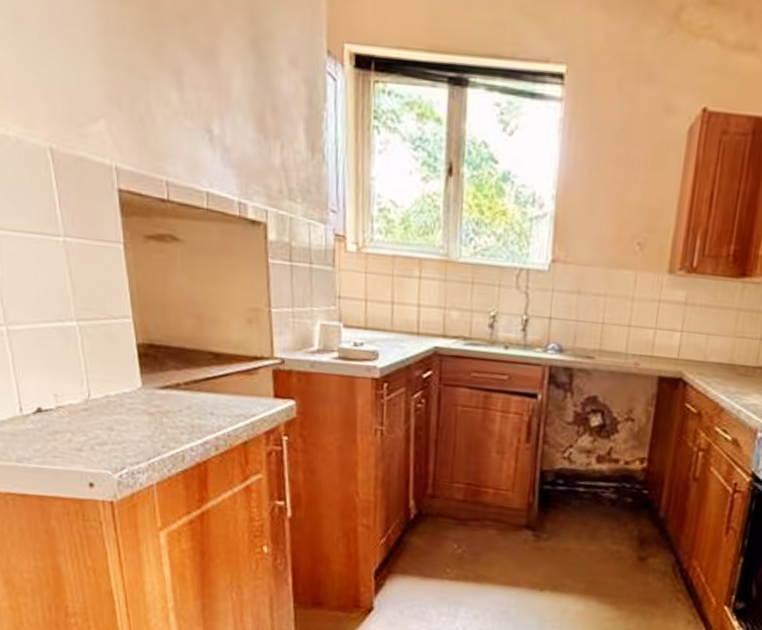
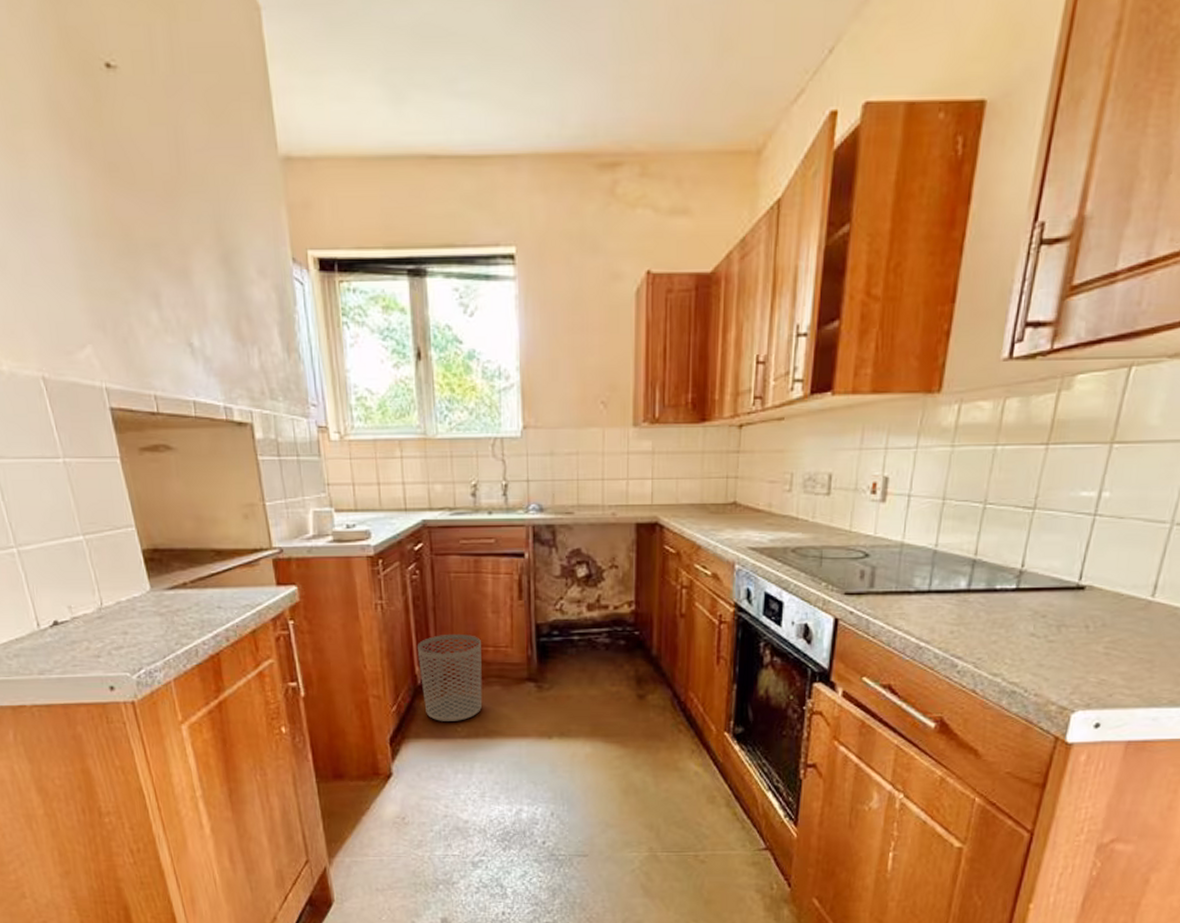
waste bin: none [414,470,481,562] -> present [418,633,483,721]

